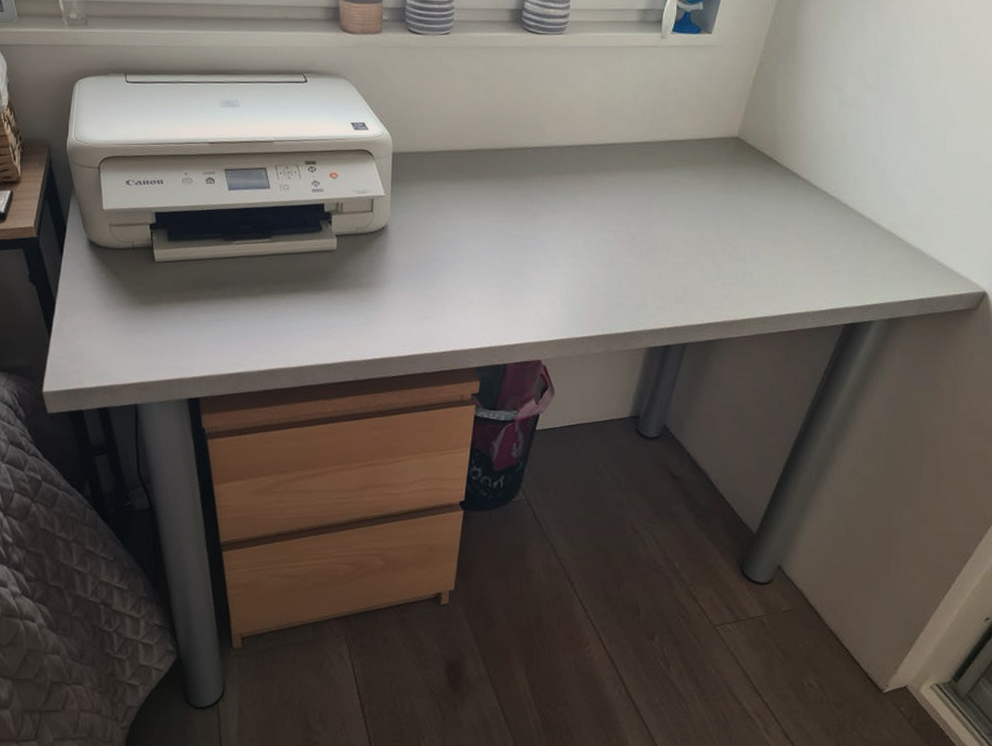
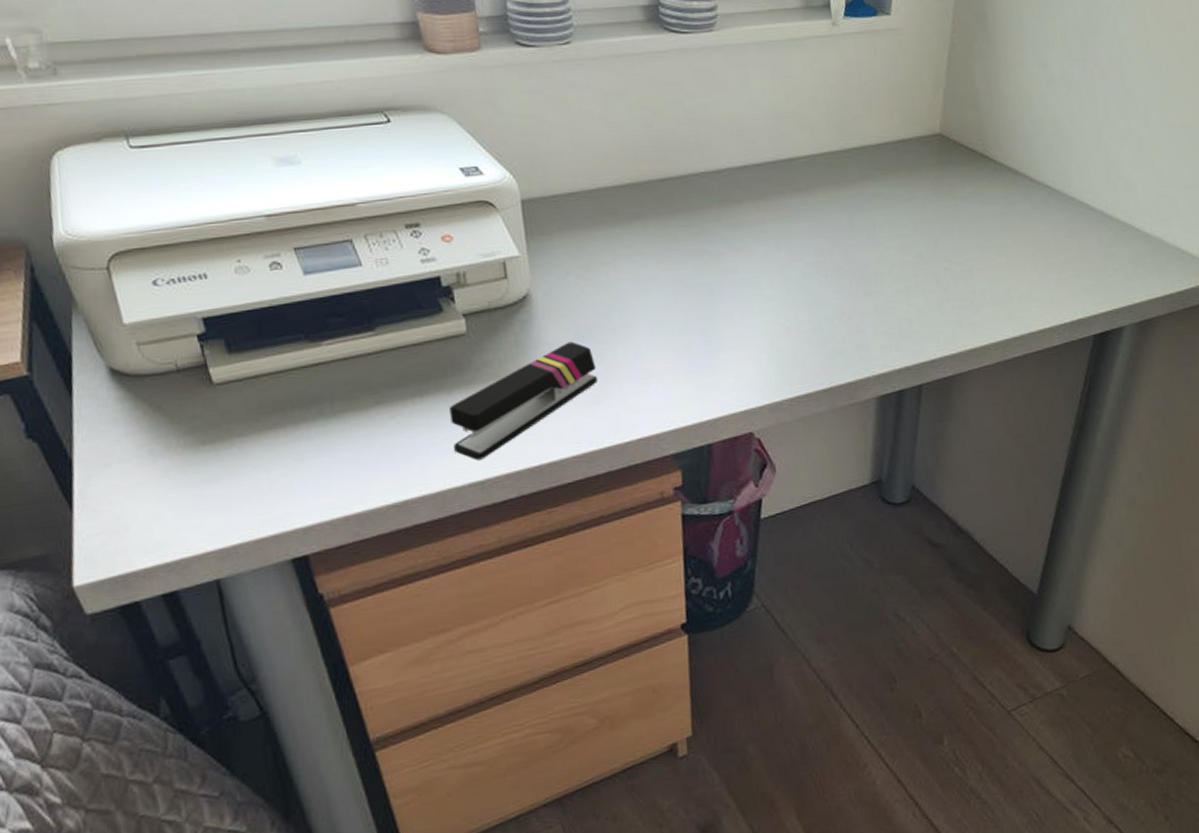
stapler: none [312,267,428,348] -> present [449,341,598,460]

